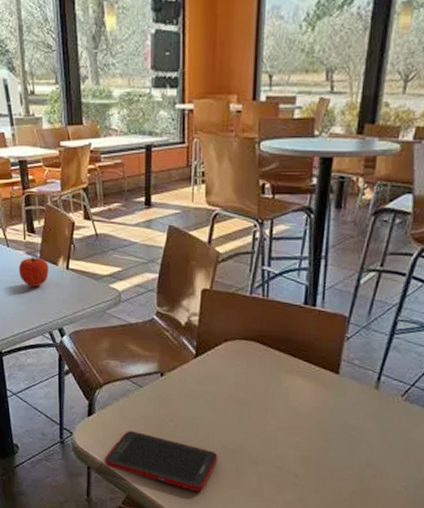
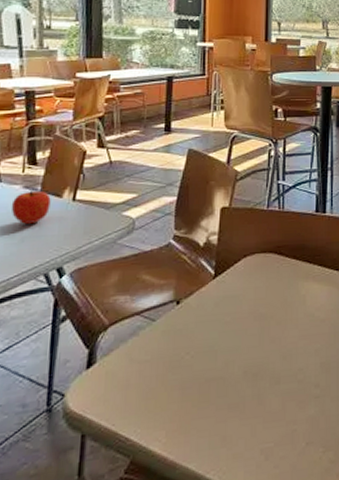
cell phone: present [105,431,218,492] -> none [105,375,239,433]

